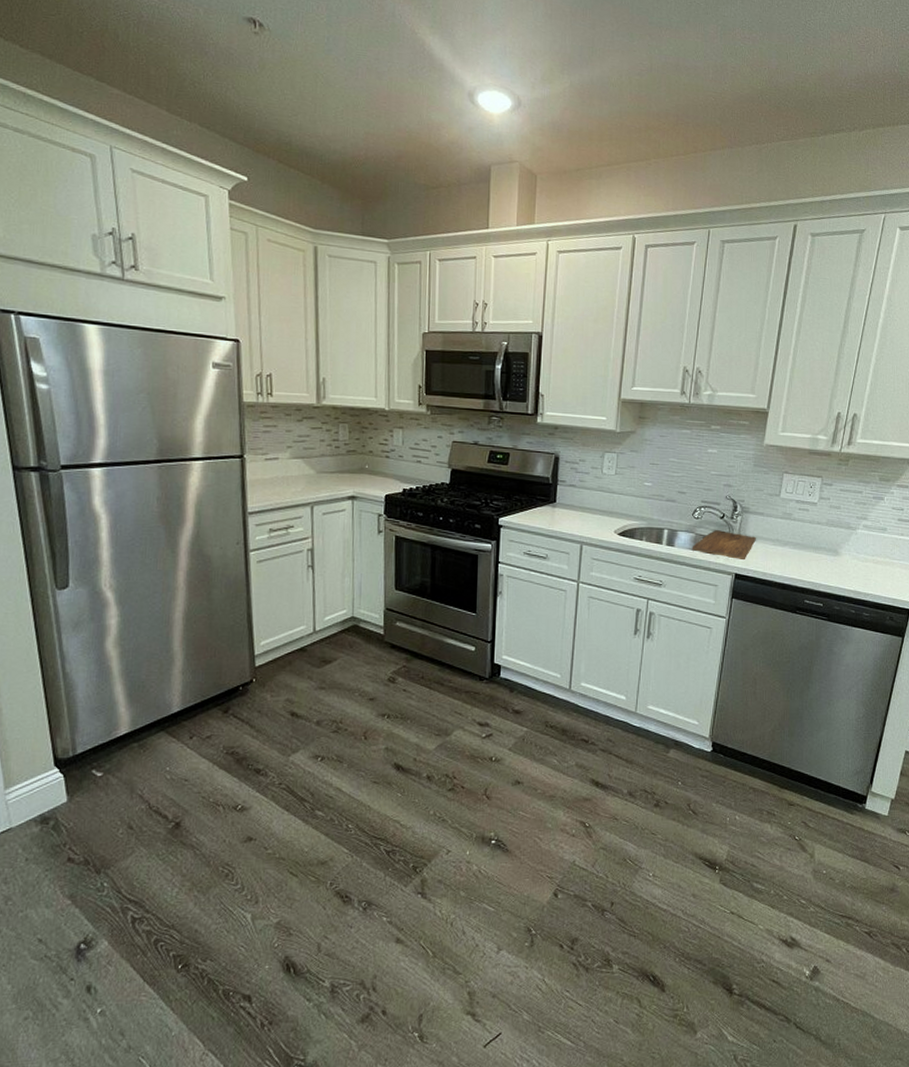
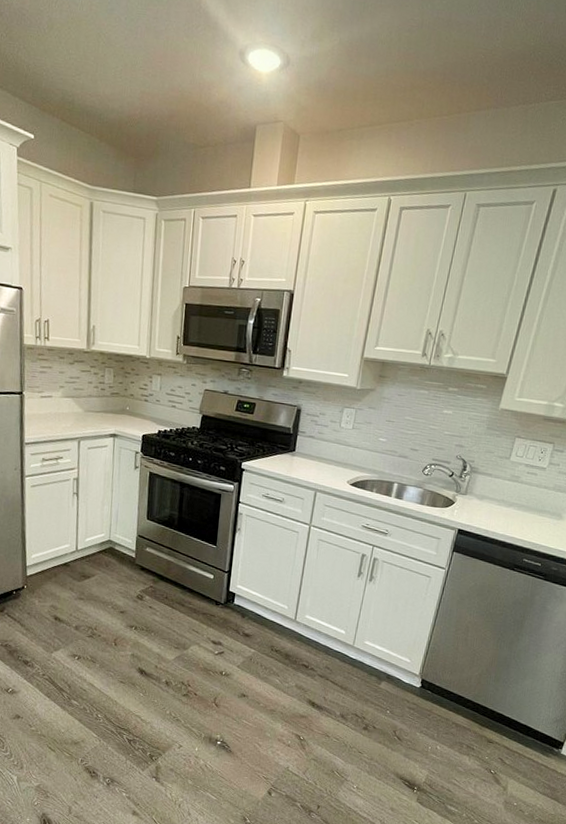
cutting board: present [692,530,756,559] -> none [419,487,482,516]

